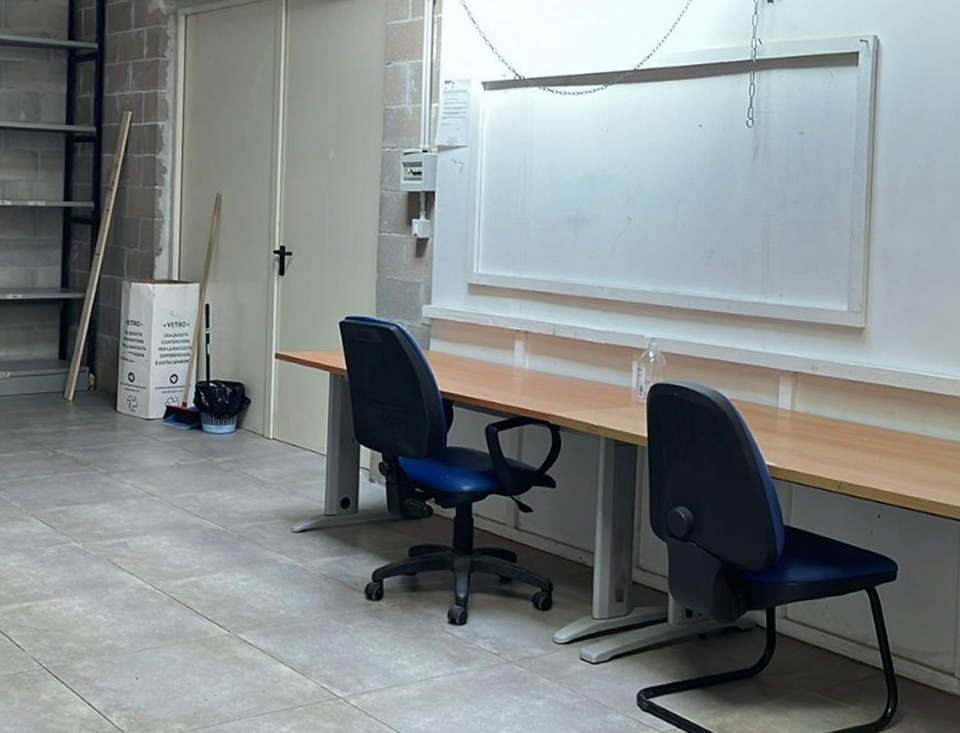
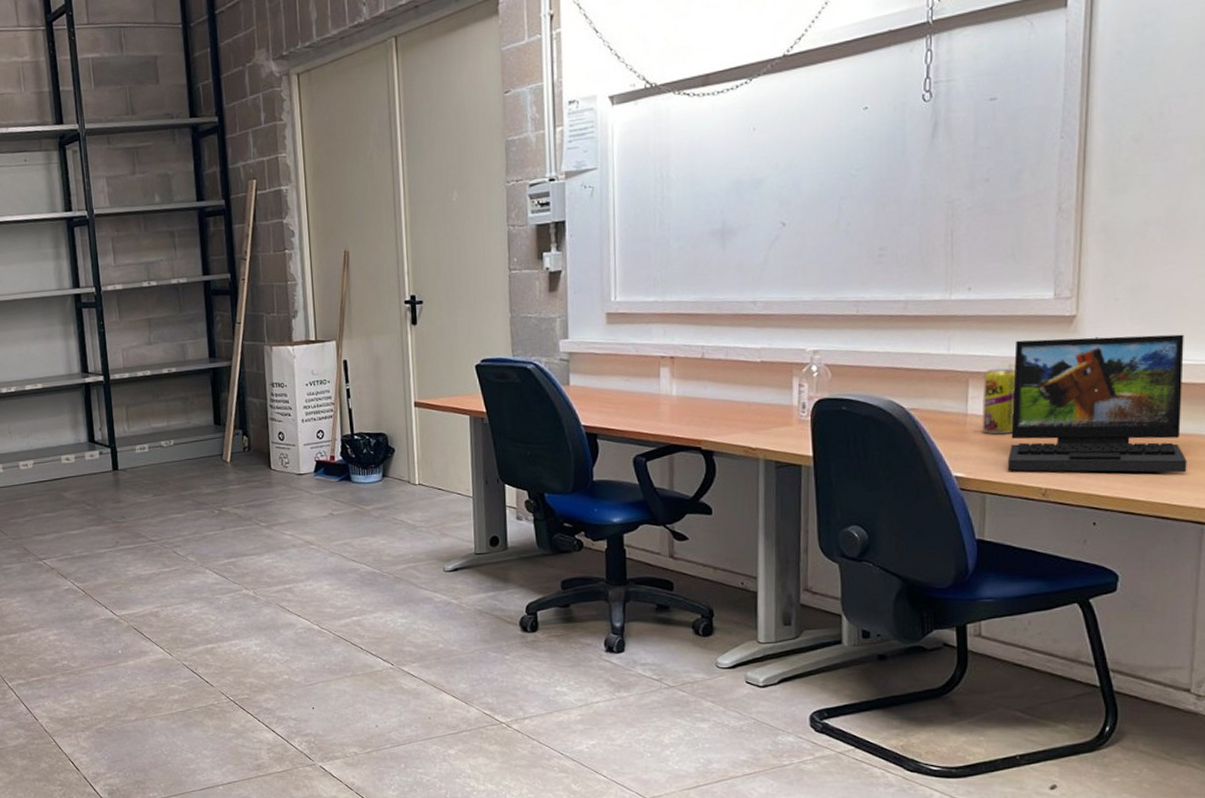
beverage can: none [791,369,818,429] -> present [983,368,1016,435]
laptop: none [810,345,949,475] -> present [1007,334,1187,473]

